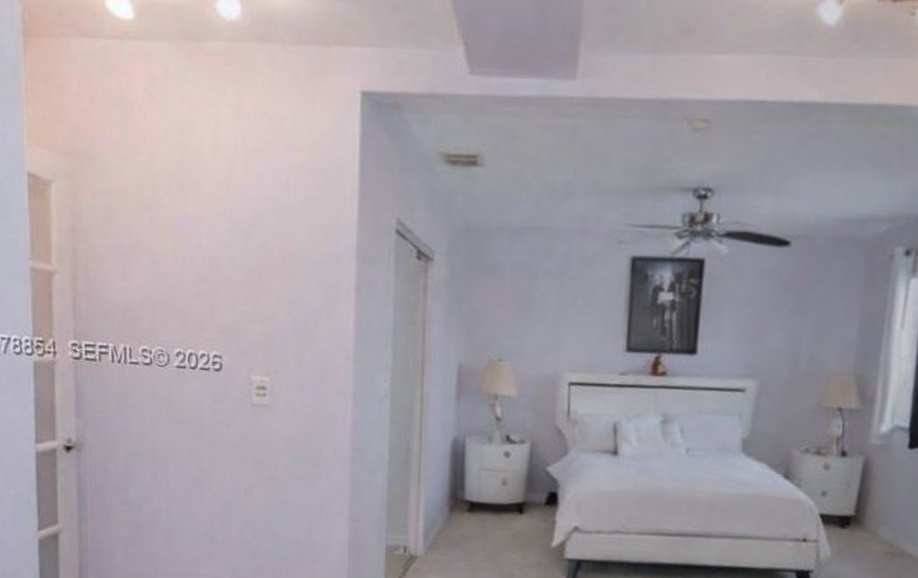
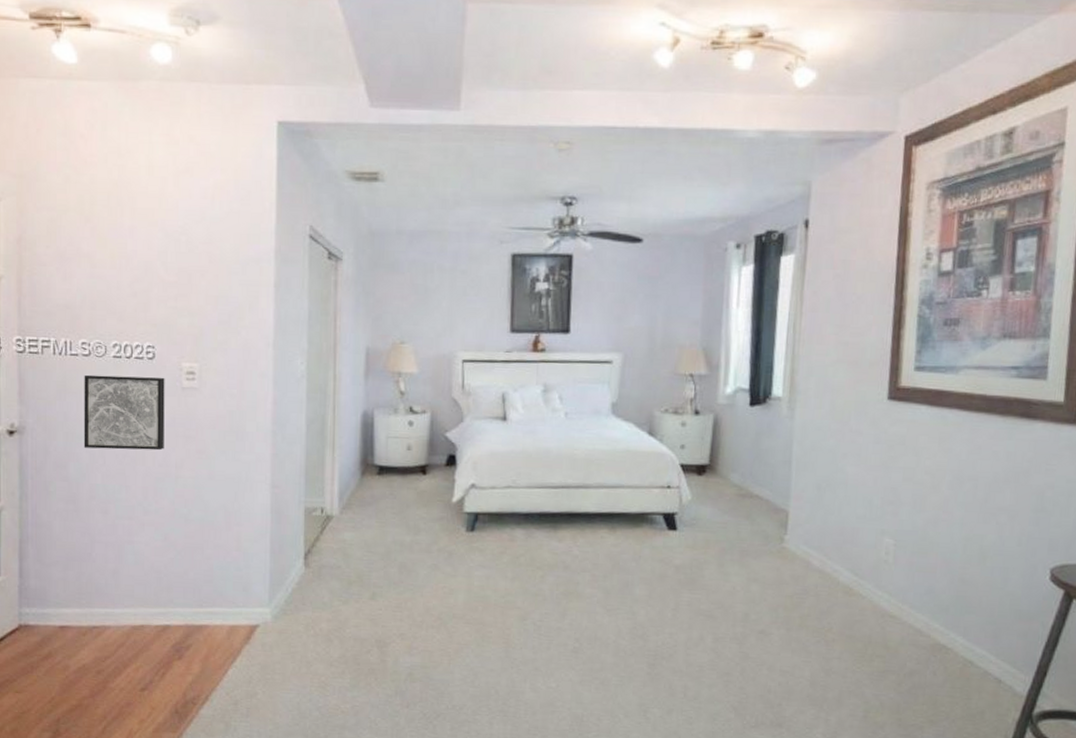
wall art: none [145,386,233,475] -> present [83,374,165,451]

